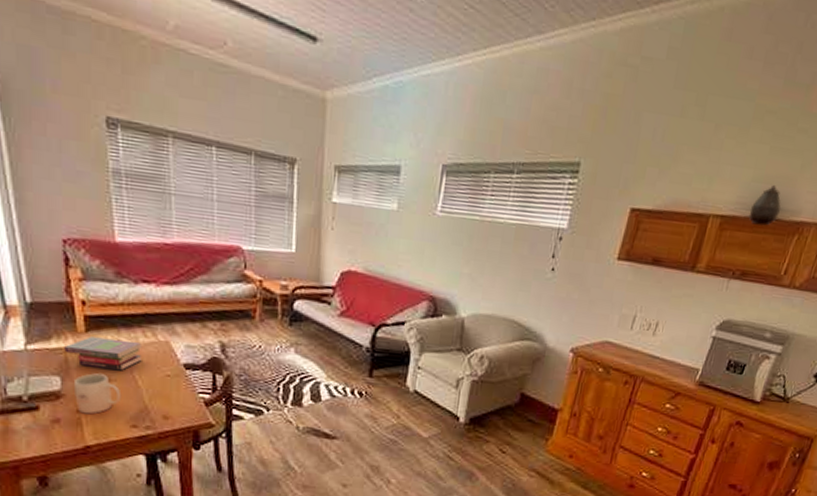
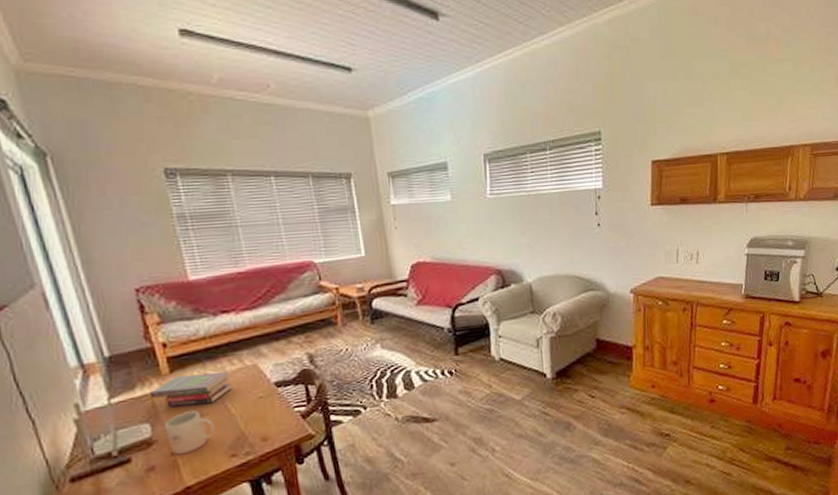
decorative jar: present [749,185,781,226] -> none [747,121,772,155]

